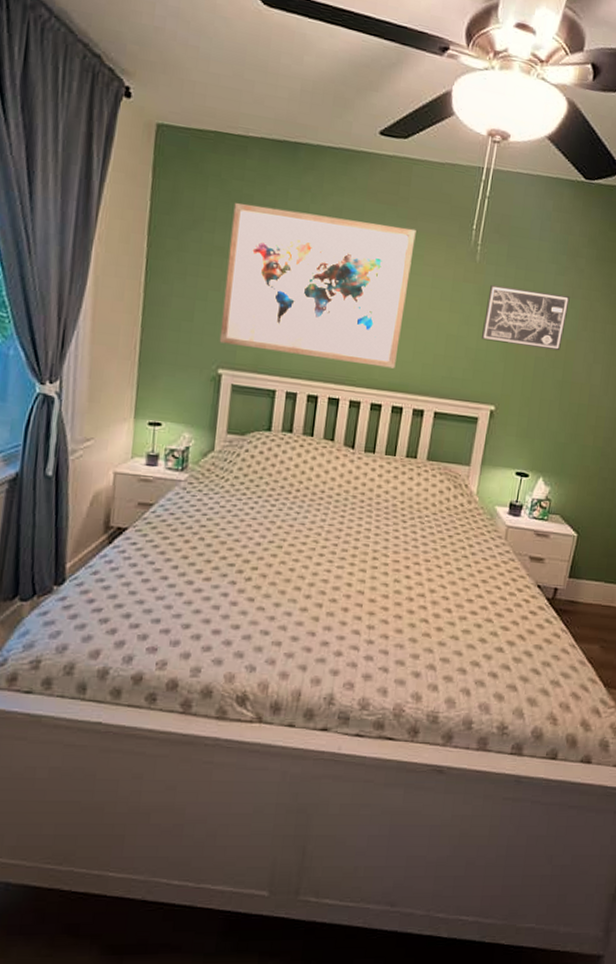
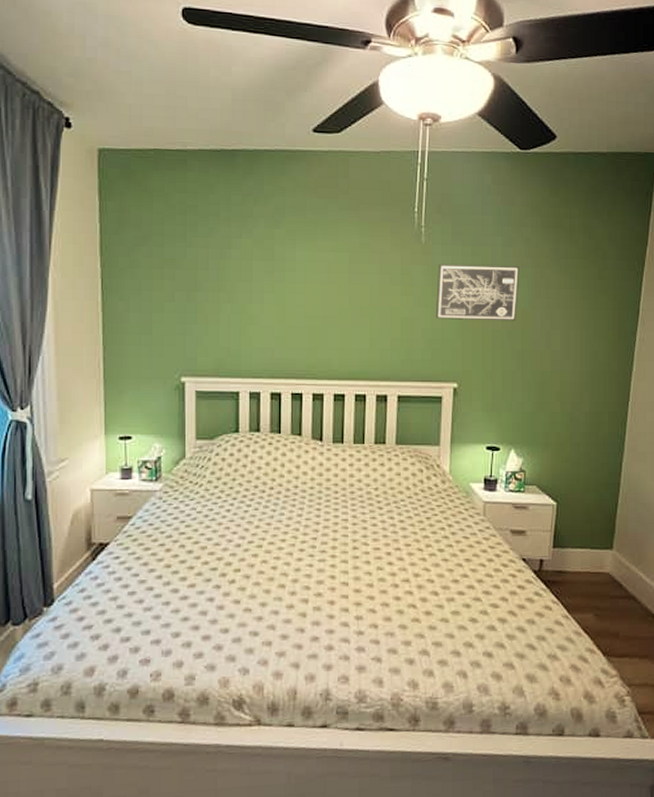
wall art: present [219,203,416,369] -> none [179,214,359,358]

